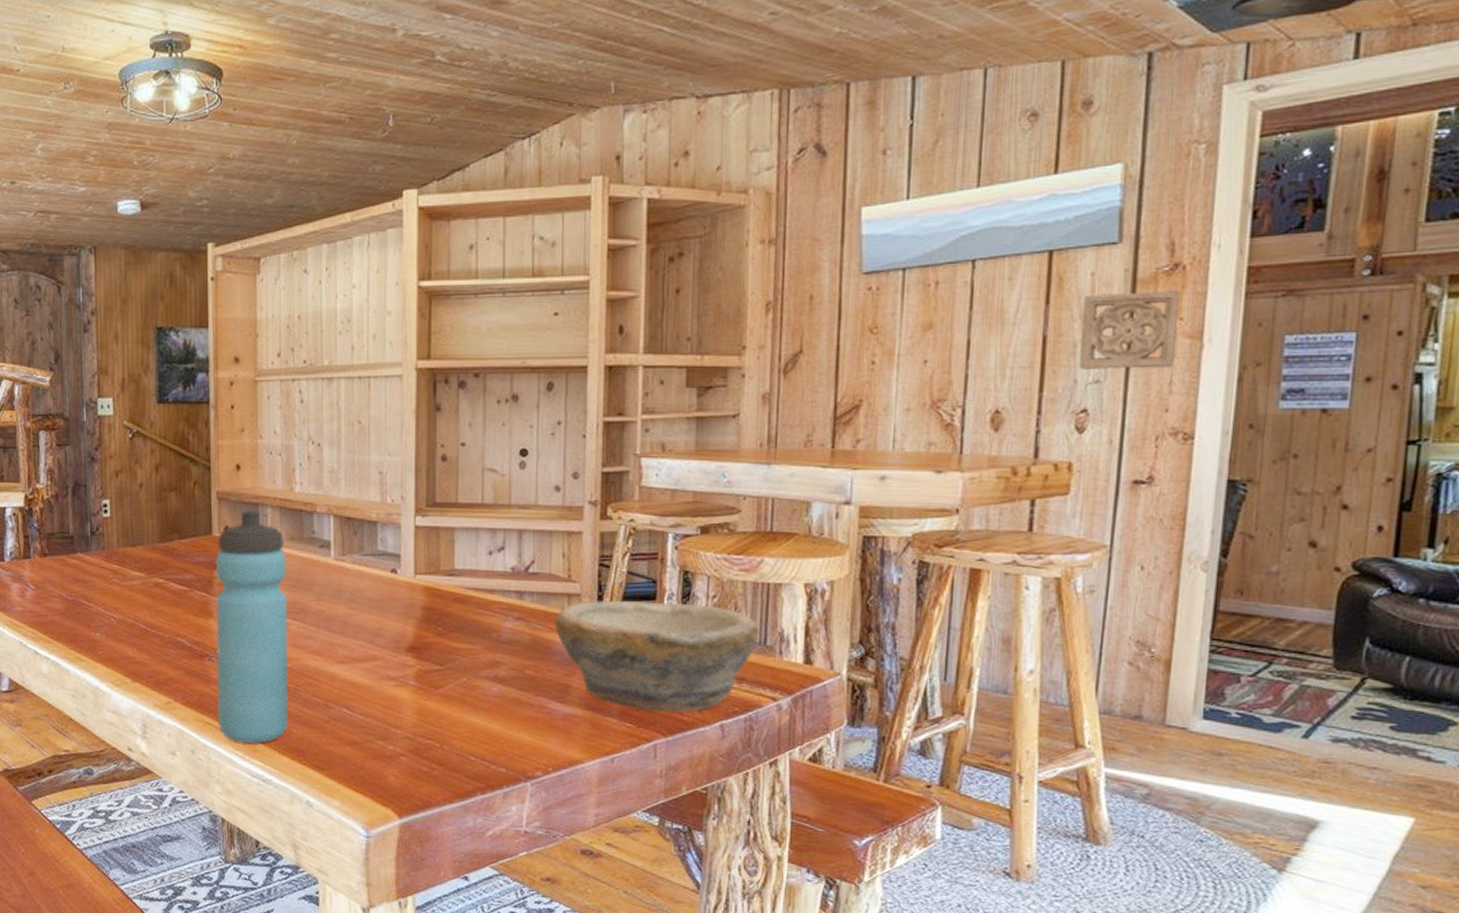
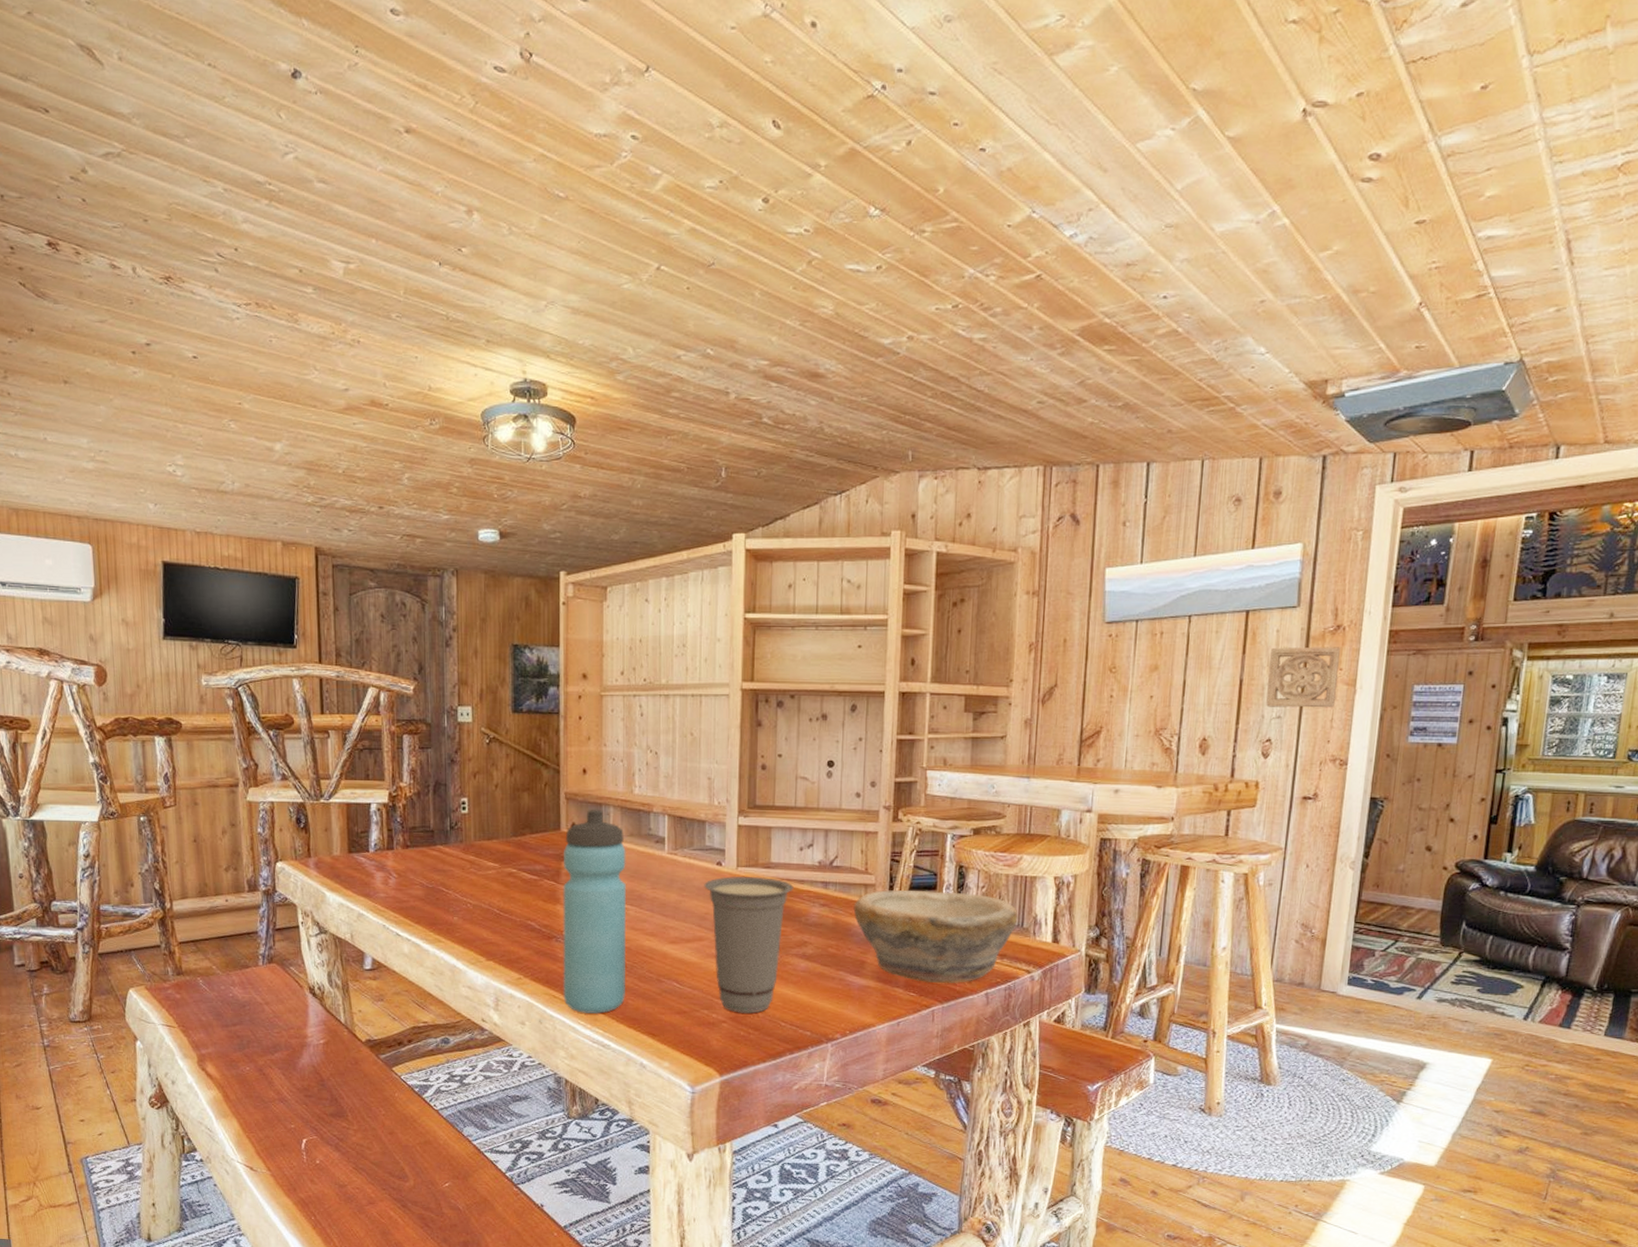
cup: none [377,586,482,746] -> present [704,876,794,1014]

